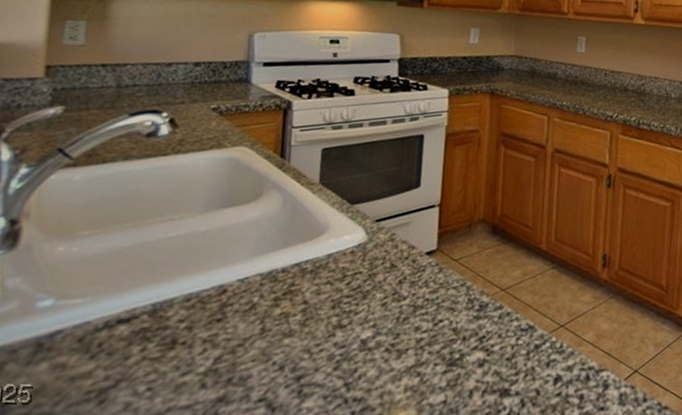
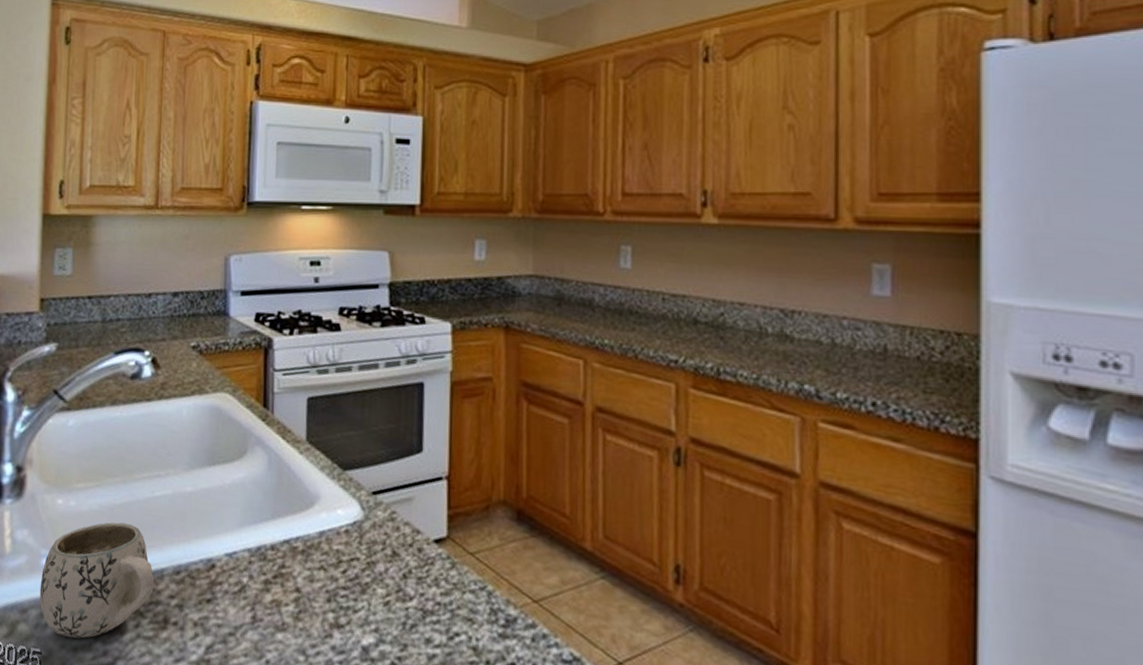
mug: none [32,262,164,369] -> present [39,522,155,639]

